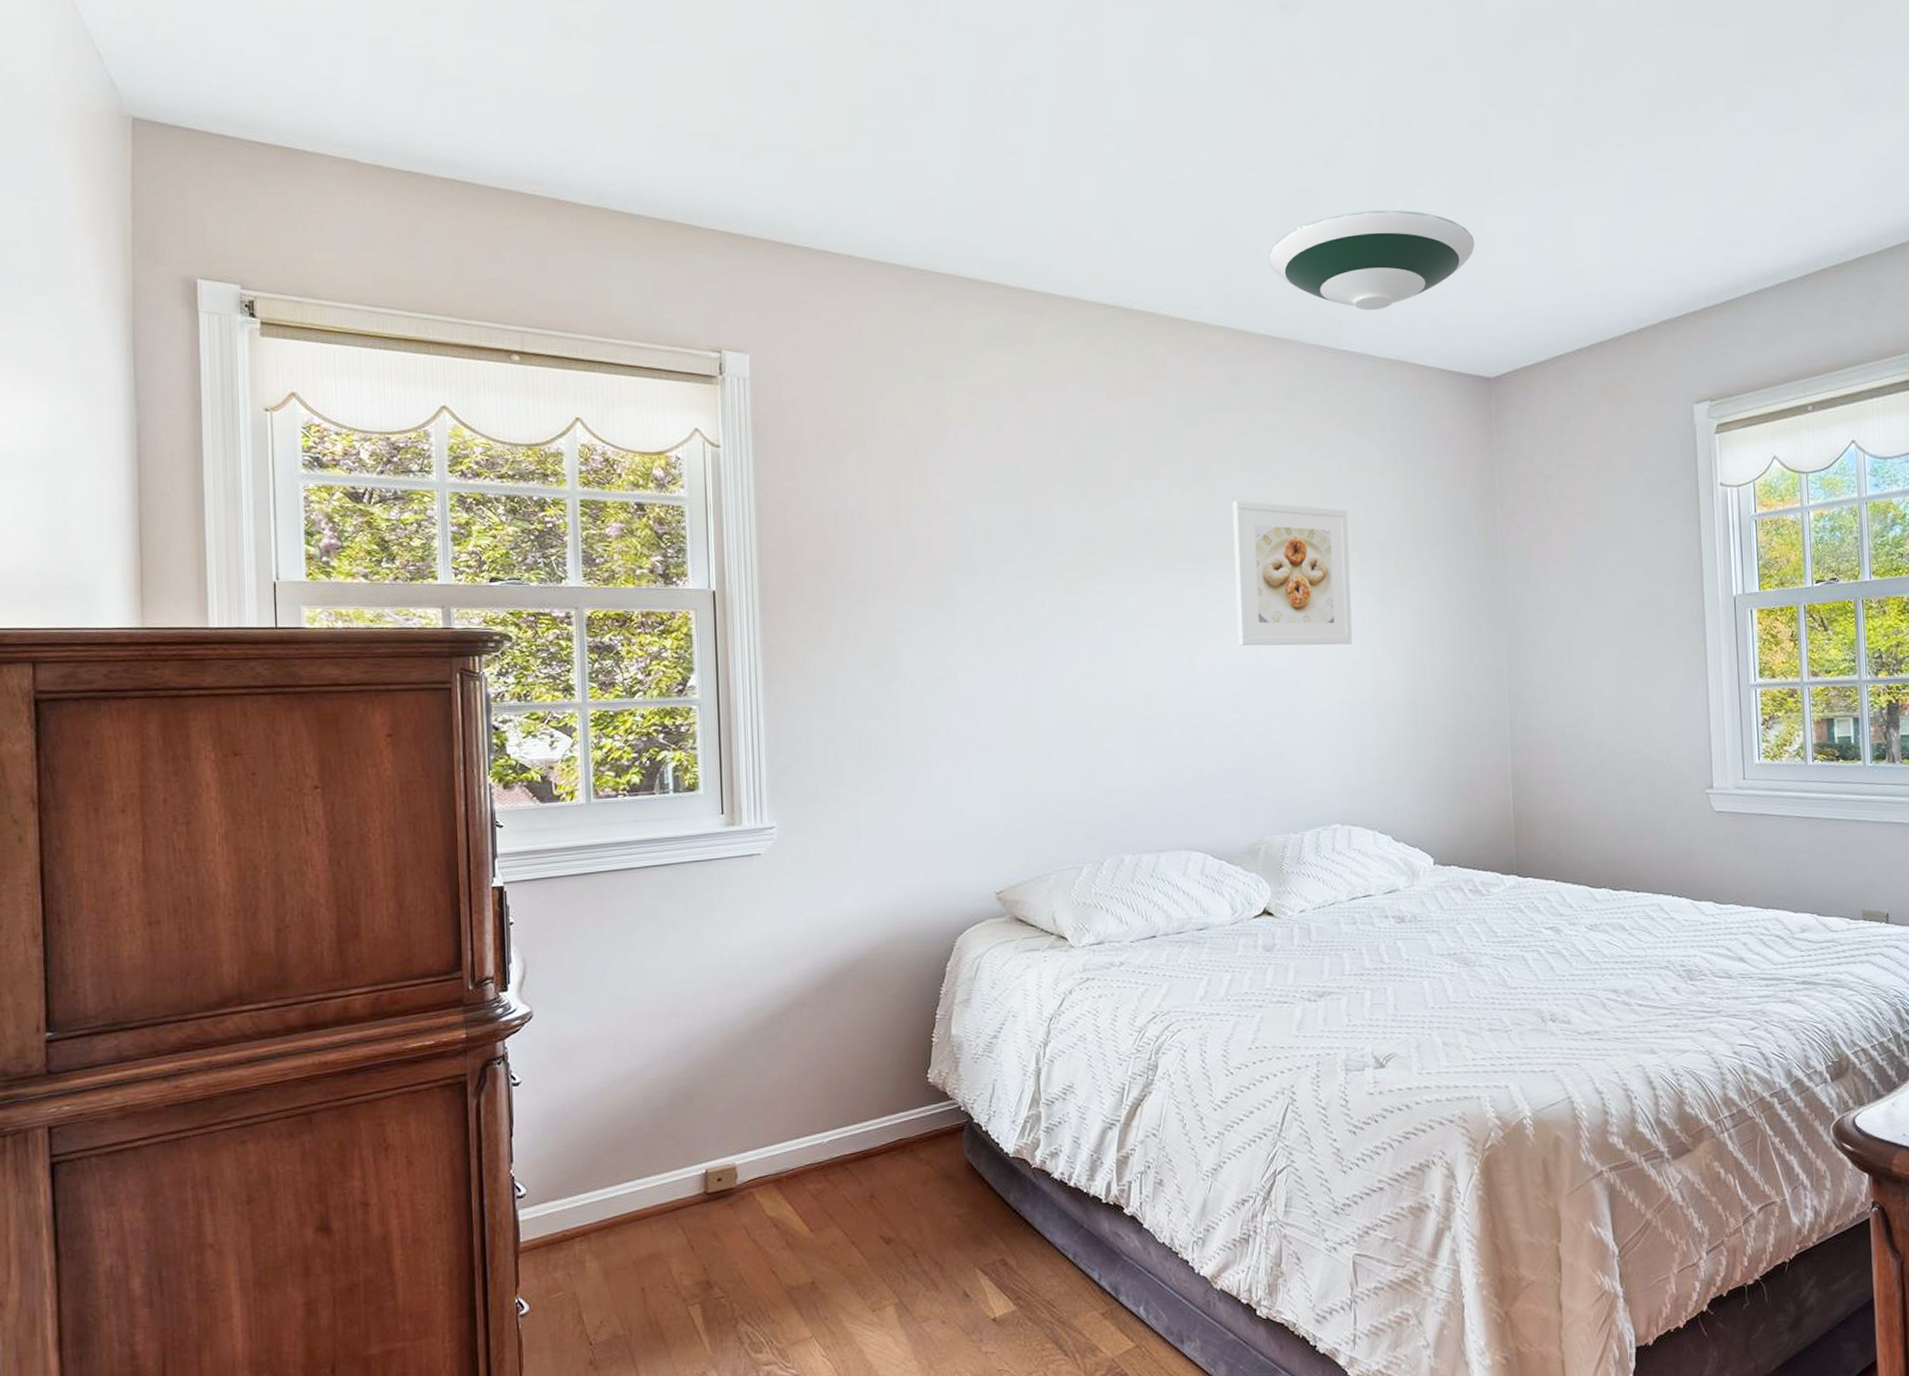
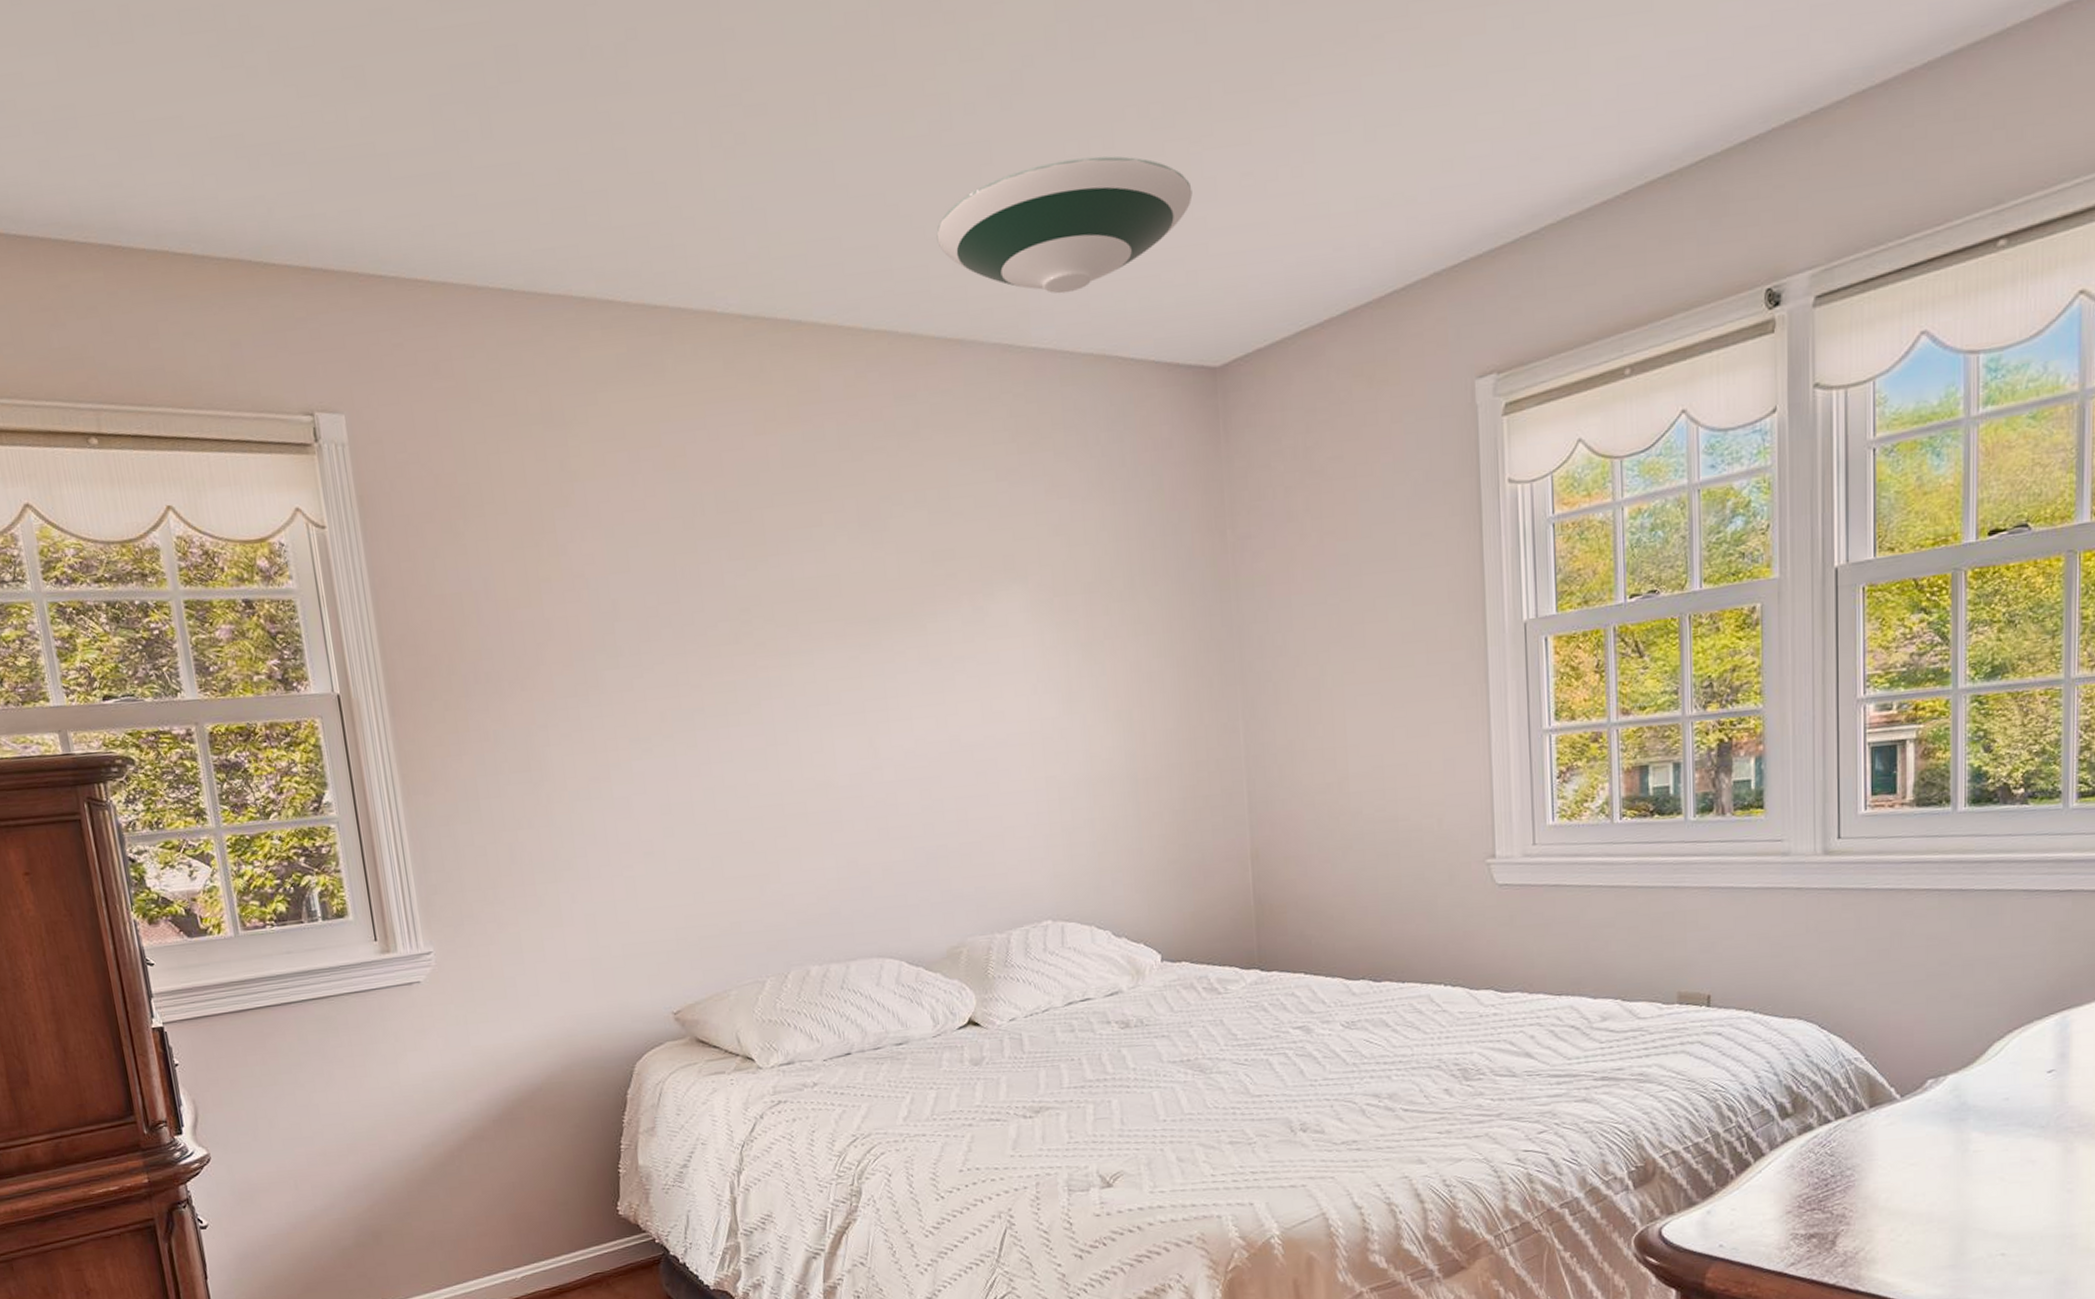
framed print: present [1232,500,1353,646] -> none [908,546,1058,721]

